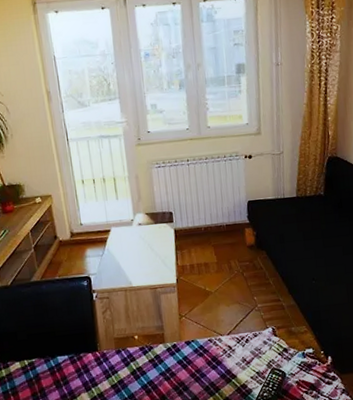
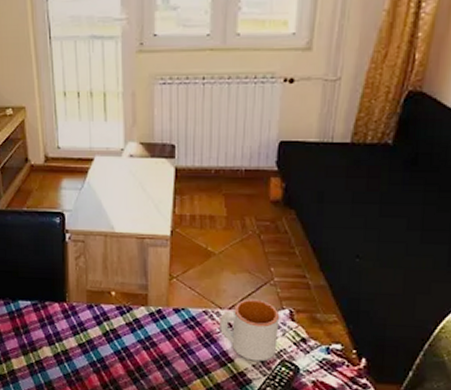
mug: none [222,323,267,374] -> present [220,298,280,362]

